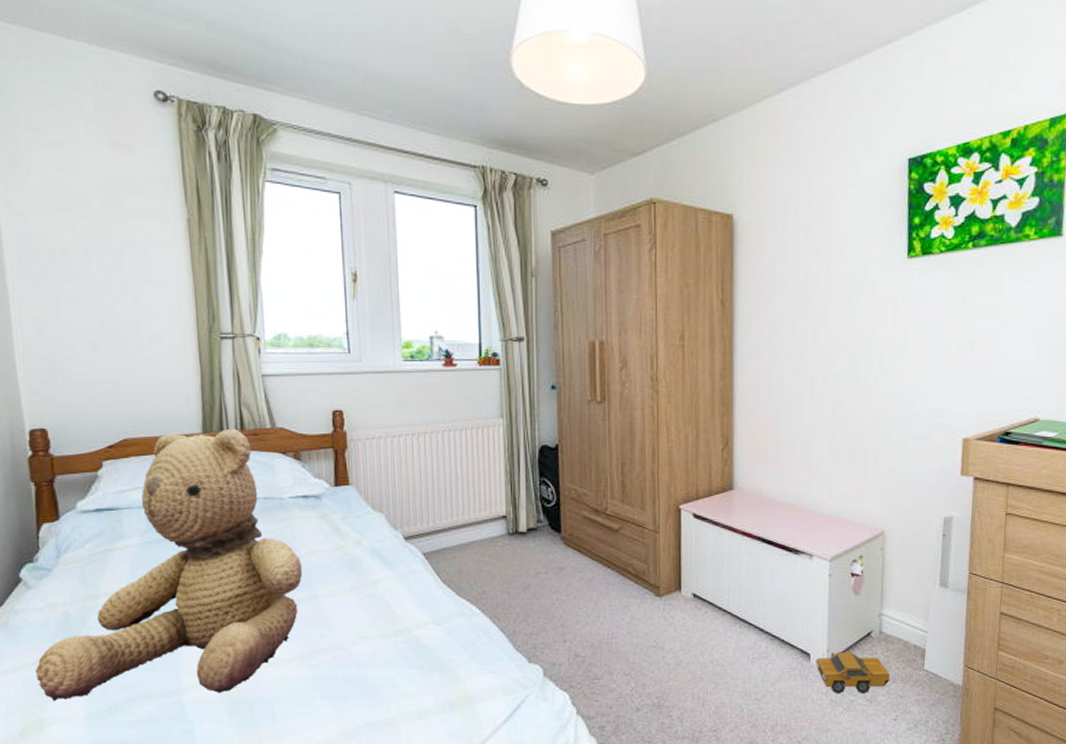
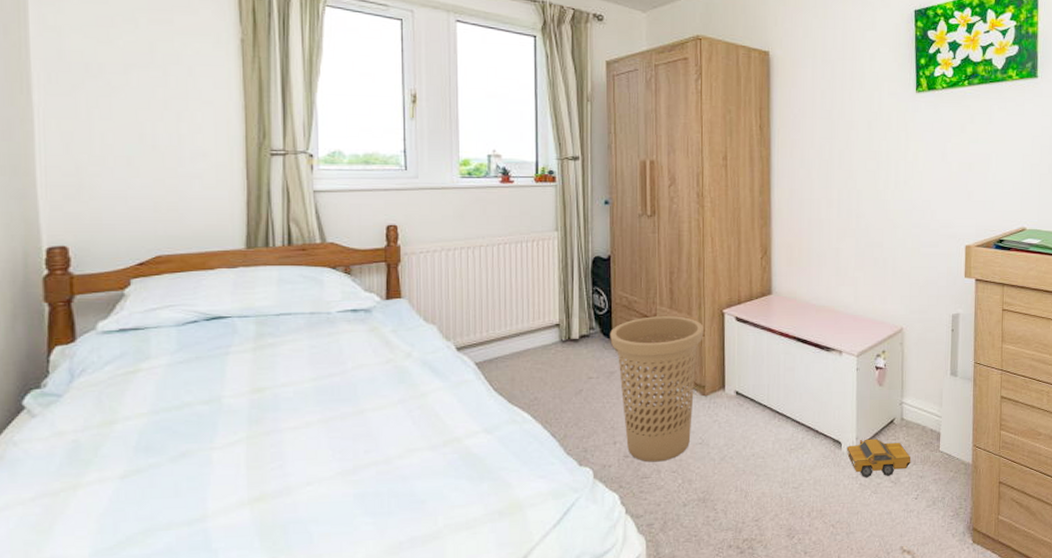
teddy bear: present [35,428,303,702] -> none [33,244,349,540]
laundry basket: none [559,510,658,663] -> present [610,316,704,462]

